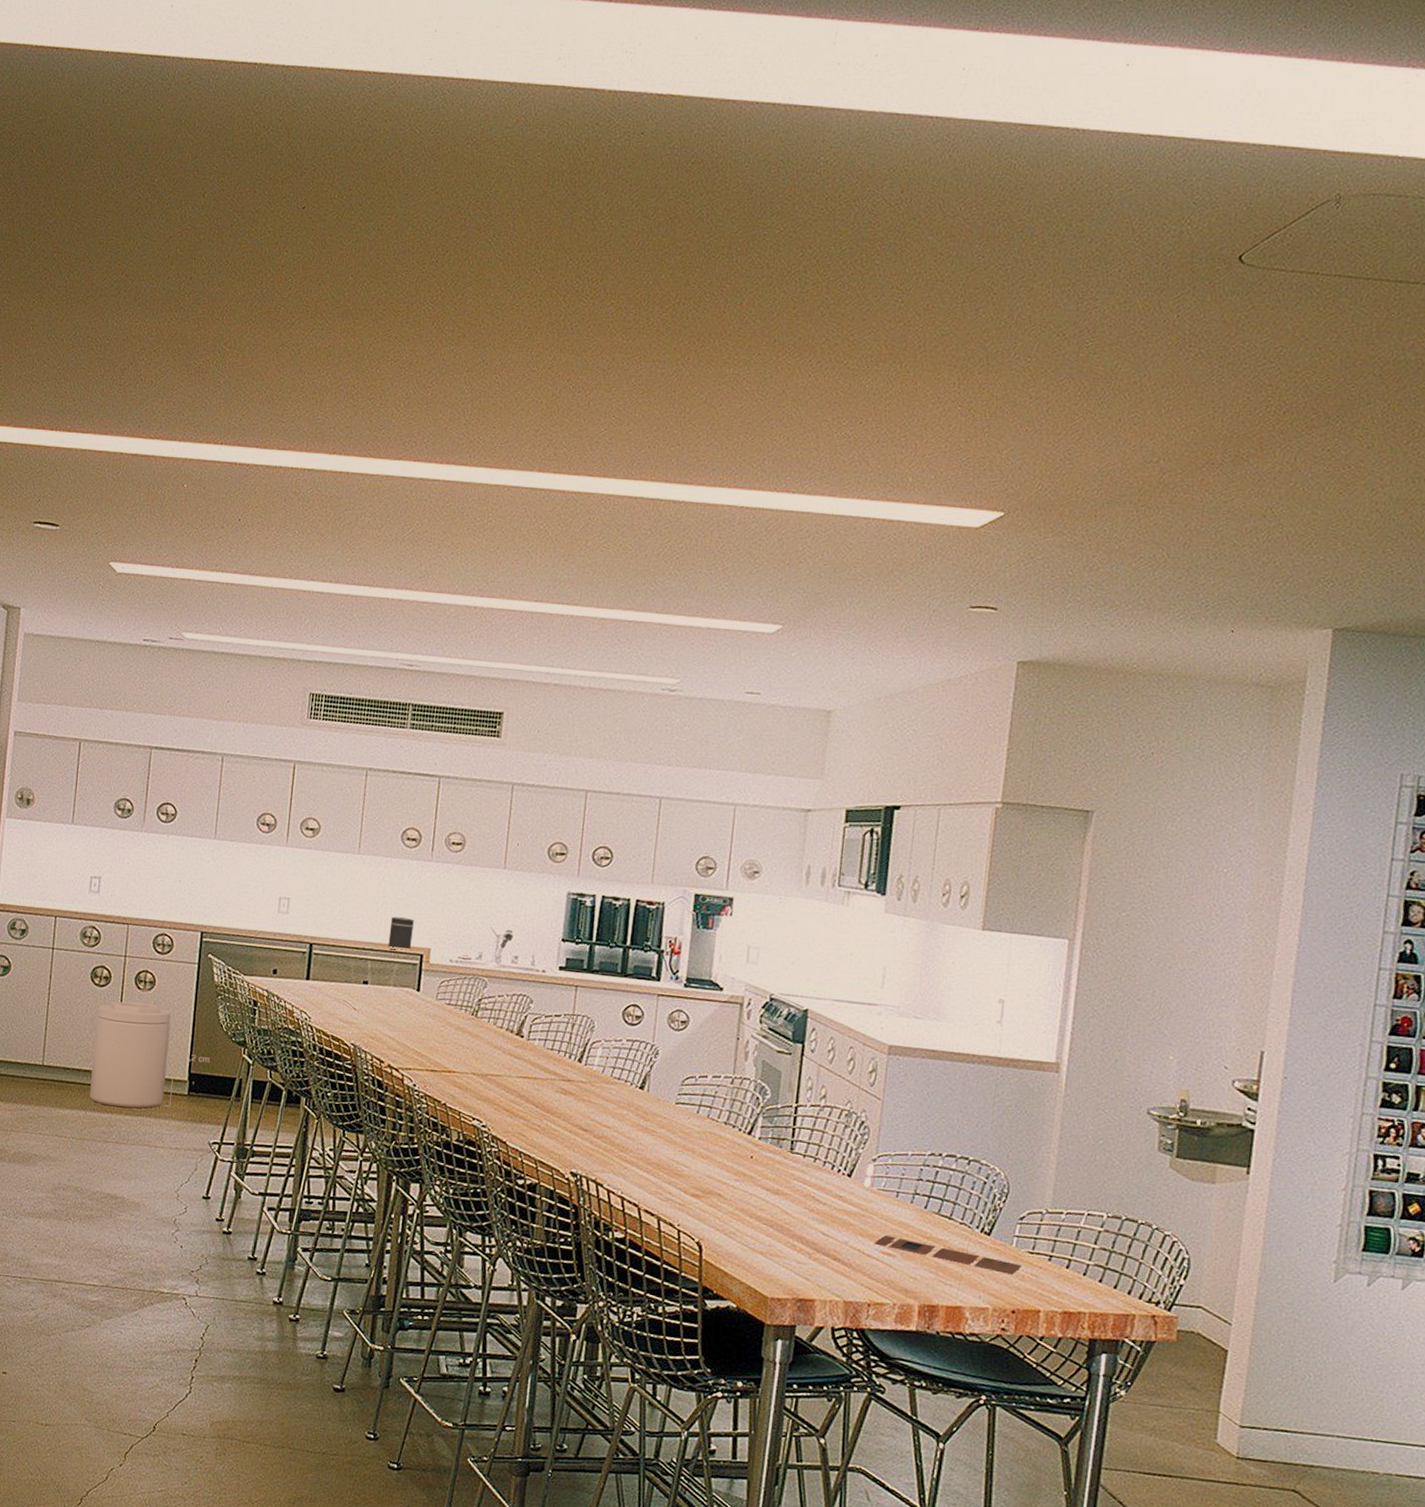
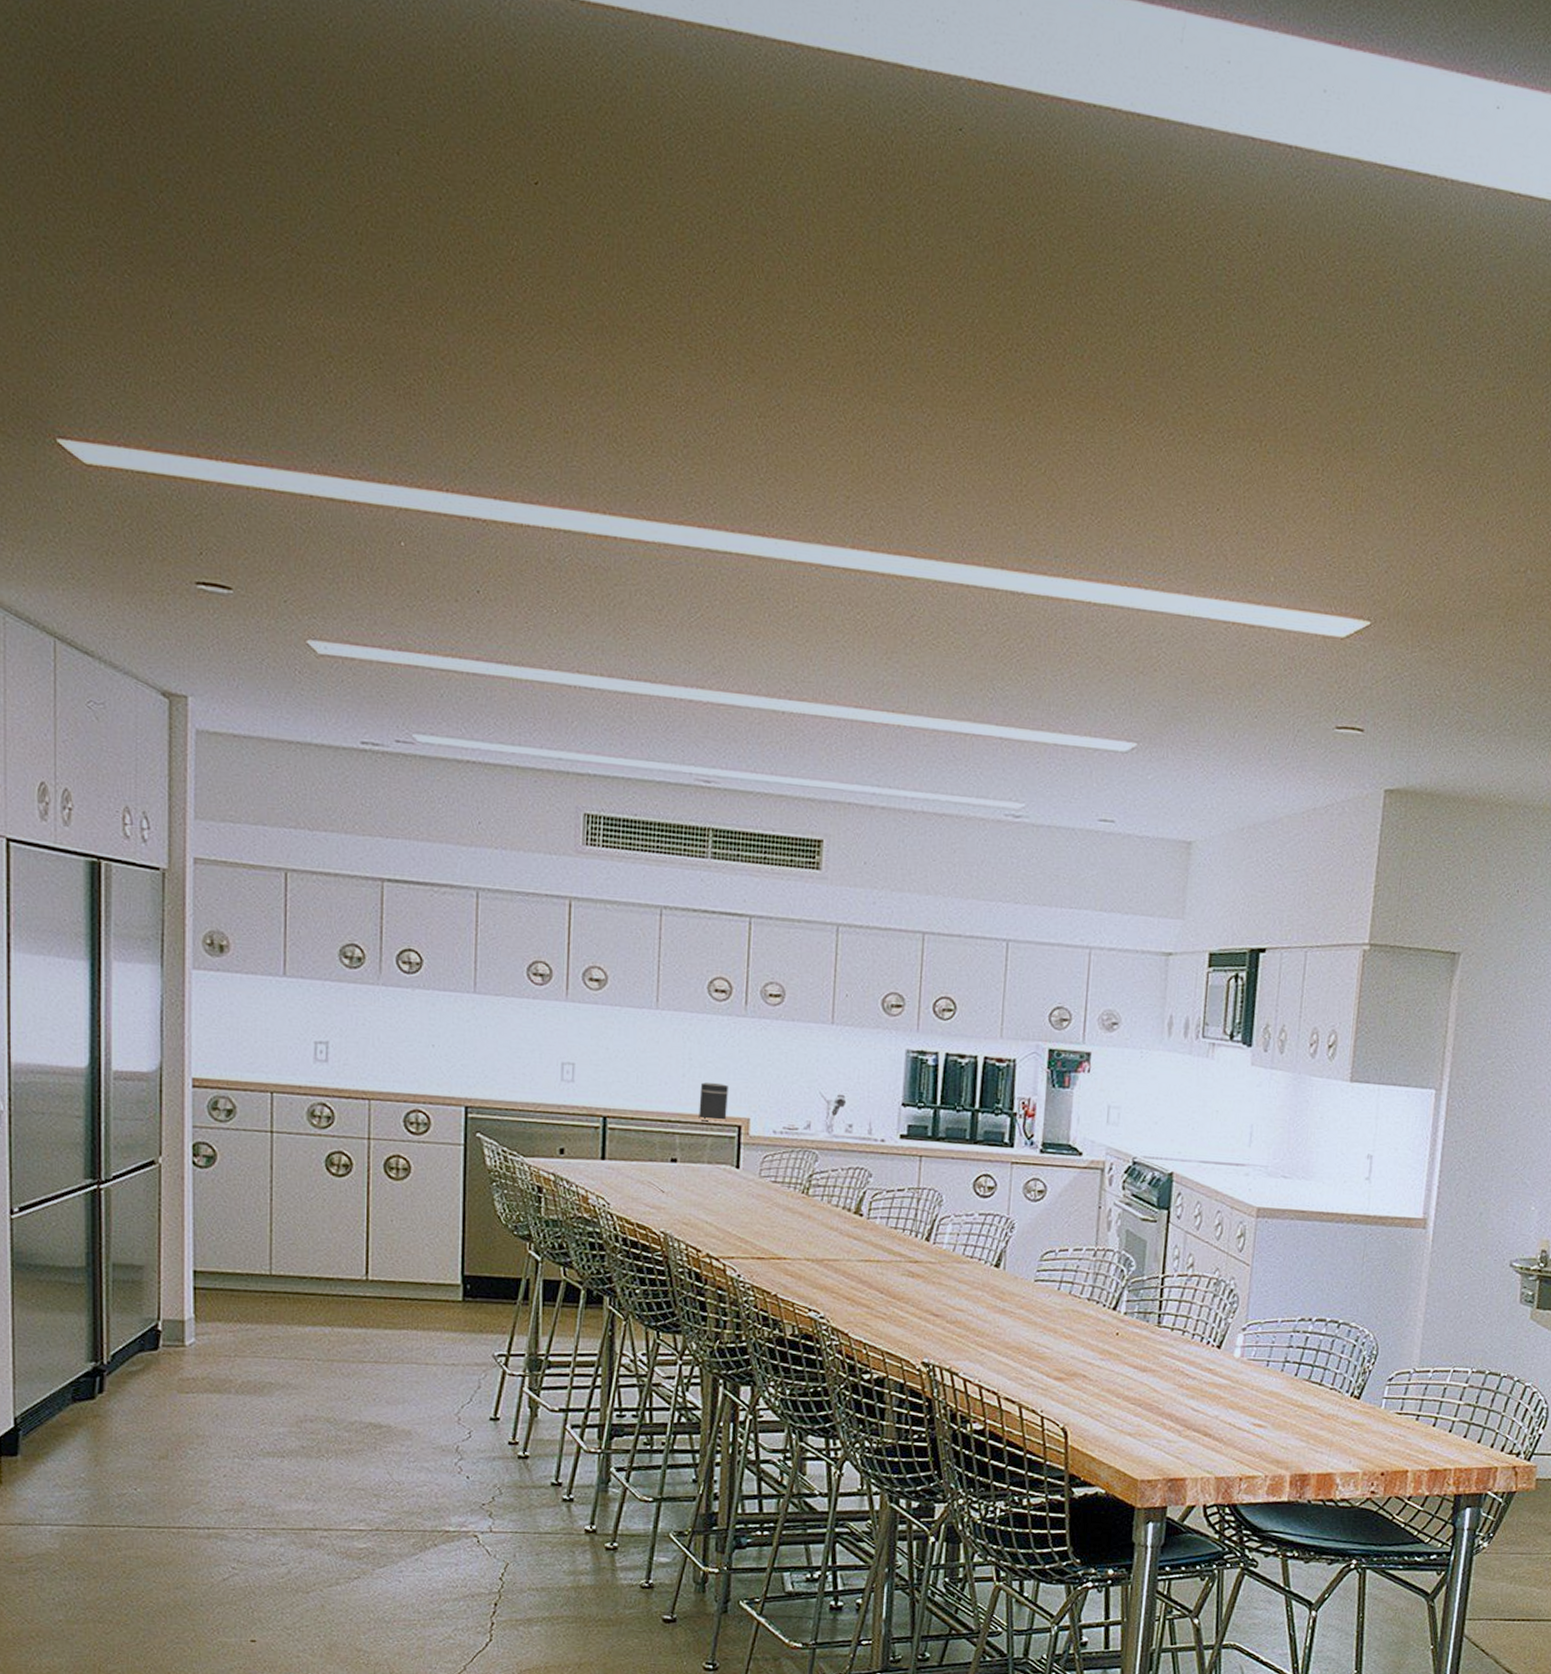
trash can: present [89,986,210,1109] -> none [336,1175,487,1321]
papers: present [874,1235,1022,1276] -> none [1245,1406,1390,1438]

